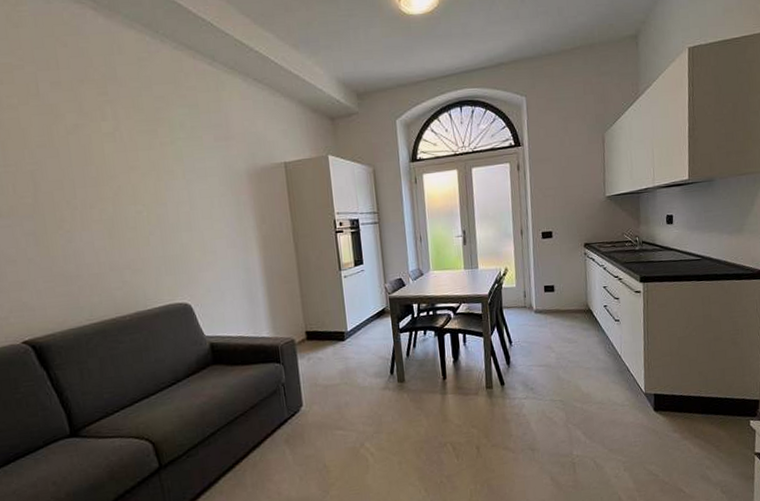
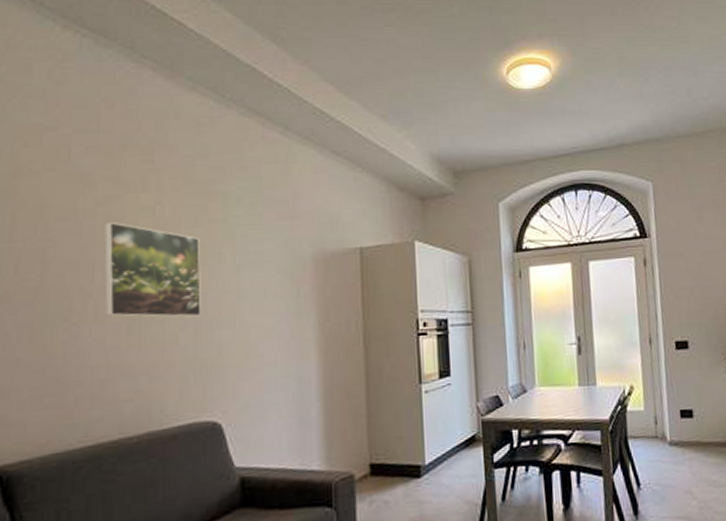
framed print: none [77,146,164,225] -> present [104,221,201,318]

